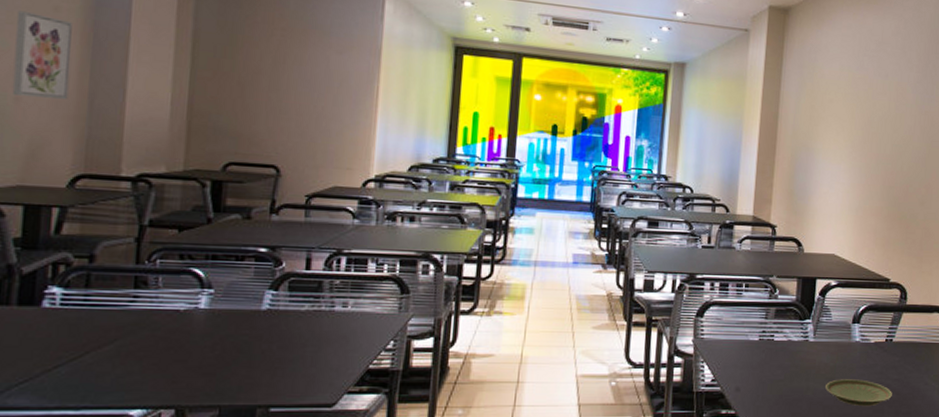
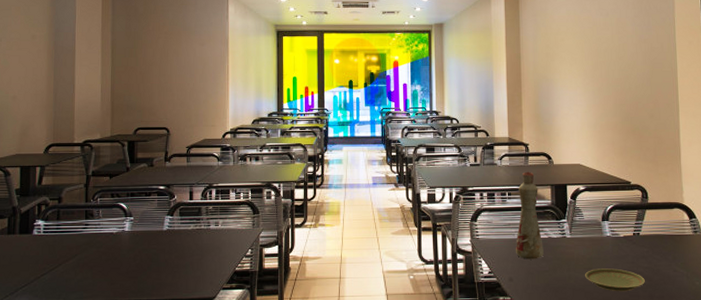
wall art: present [11,10,73,101] -> none [11,40,43,96]
bottle: none [746,259,782,366] -> present [515,171,544,260]

